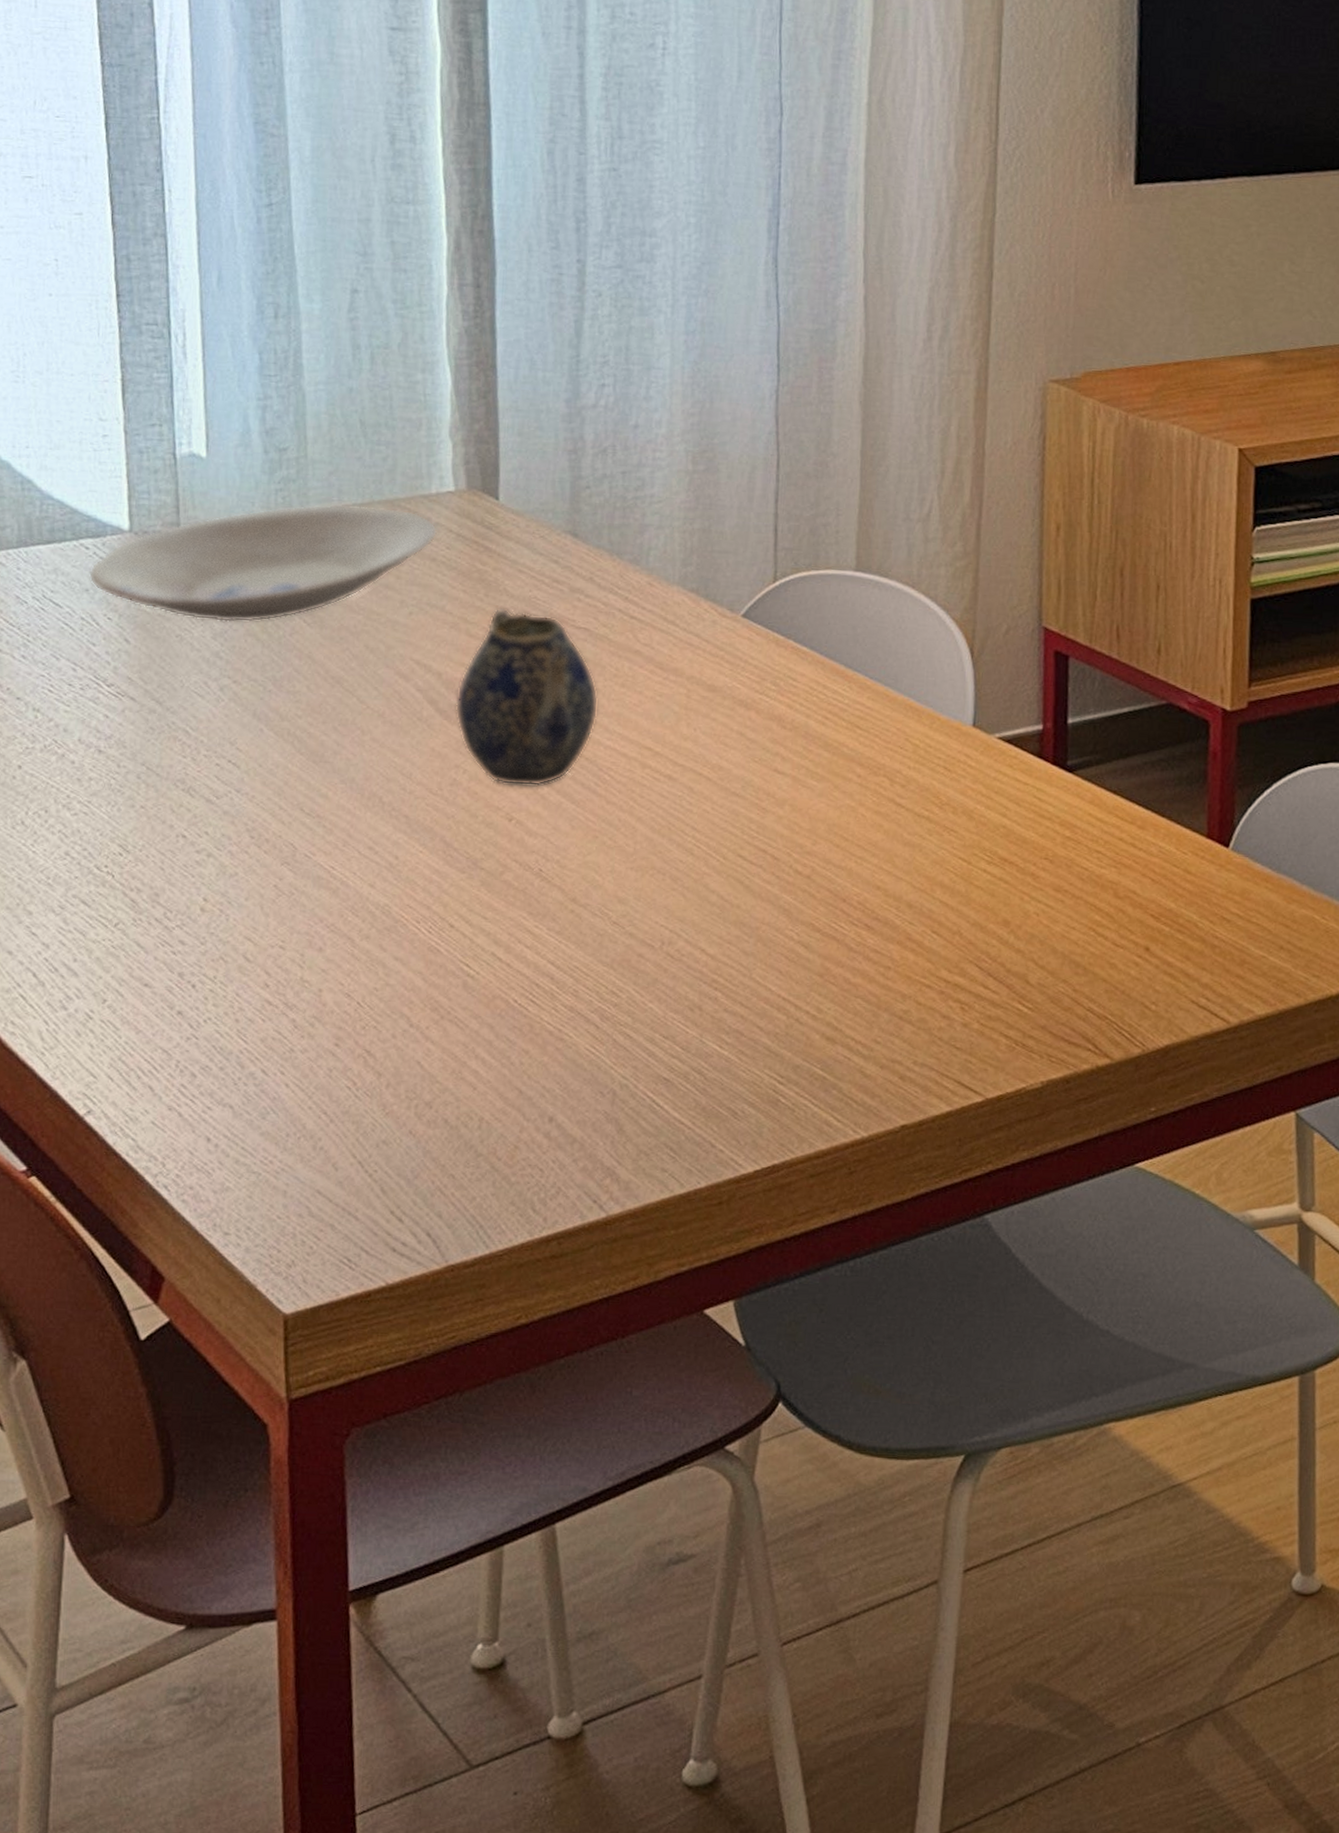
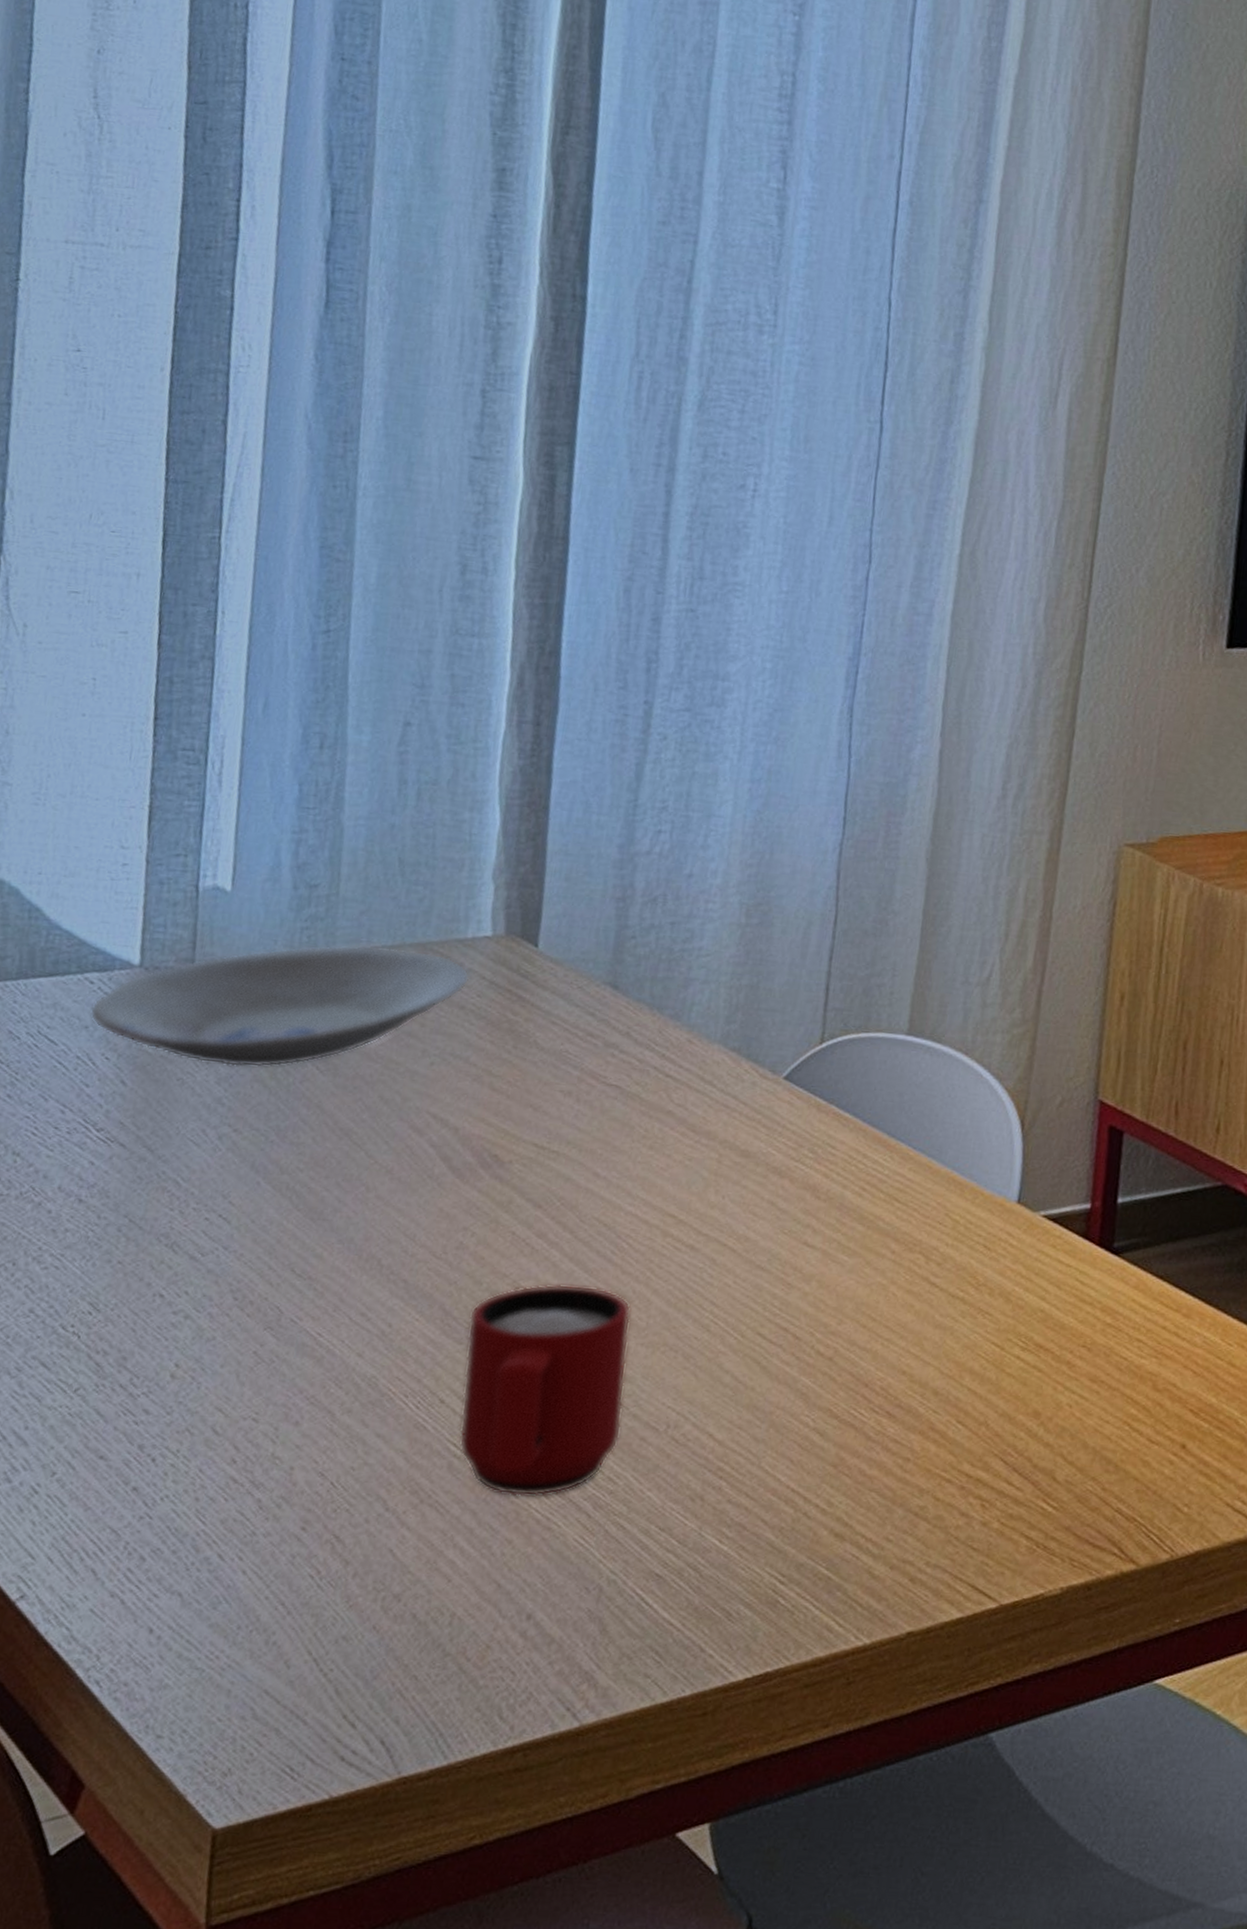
teapot: present [455,608,599,787] -> none [469,1061,624,1253]
mug: none [468,814,620,1011] -> present [459,1283,632,1497]

